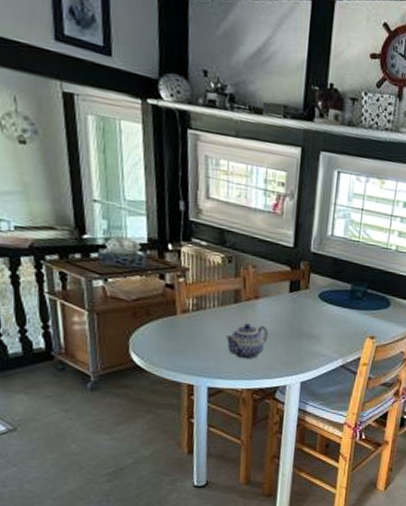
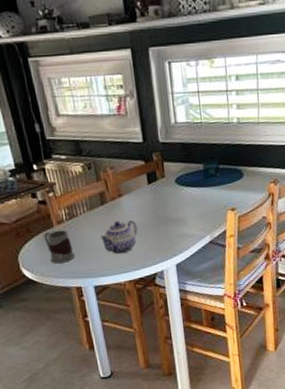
mug: none [163,318,195,356] -> present [43,229,76,264]

